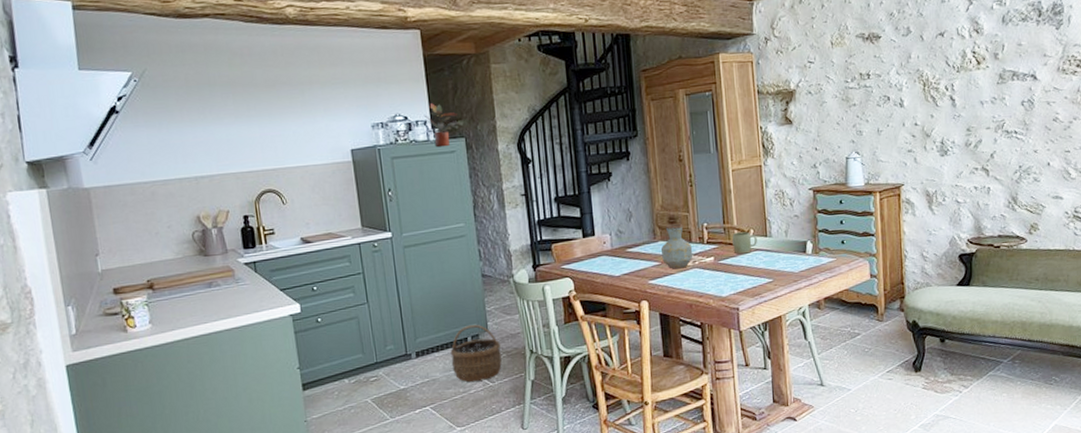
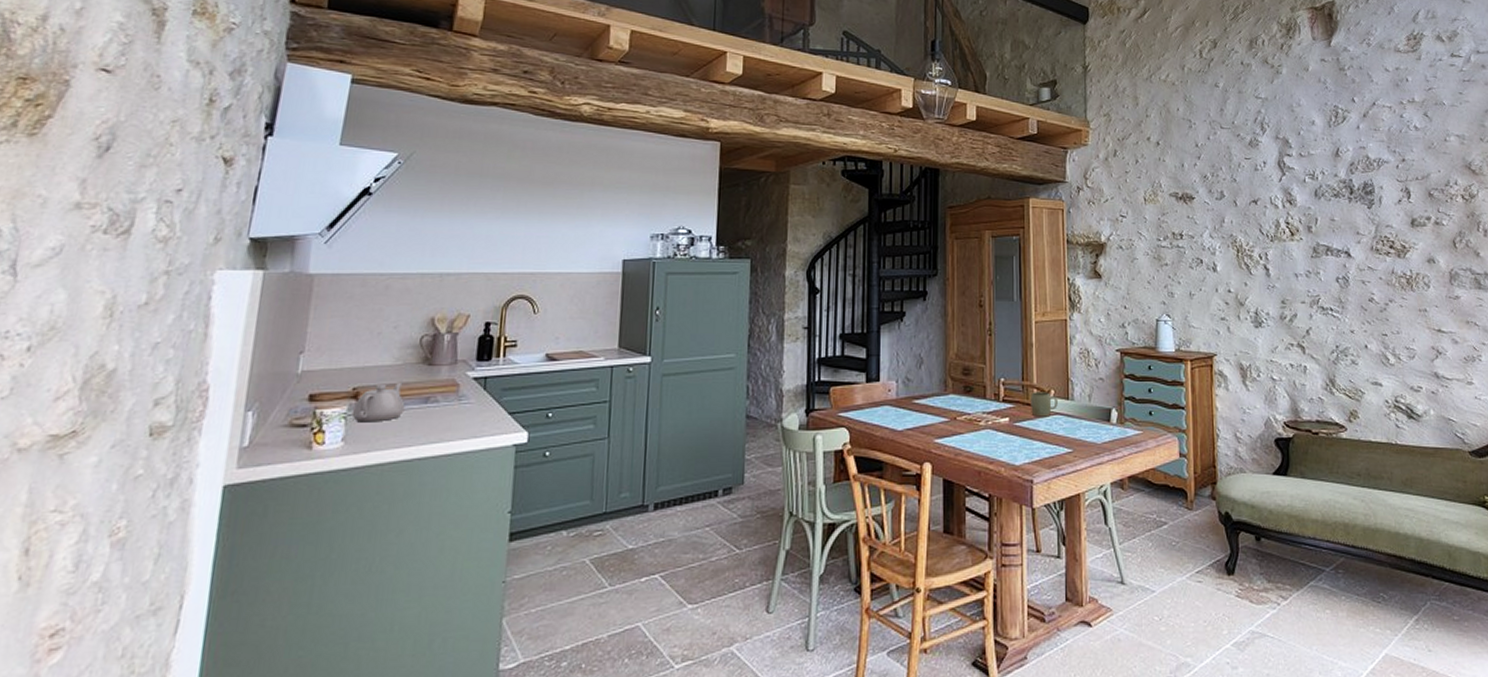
teapot: none [151,272,194,308] -> present [351,382,405,423]
potted plant: present [423,103,460,148] -> none [709,219,747,267]
wicker basket: present [450,324,502,383] -> none [694,474,757,547]
vase: present [661,223,693,269] -> none [952,376,987,428]

